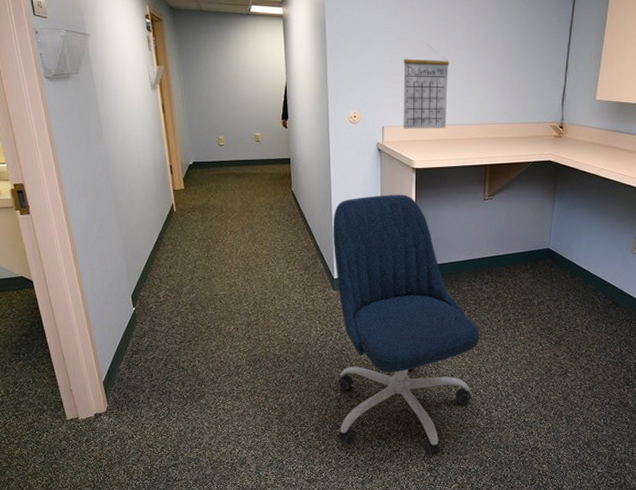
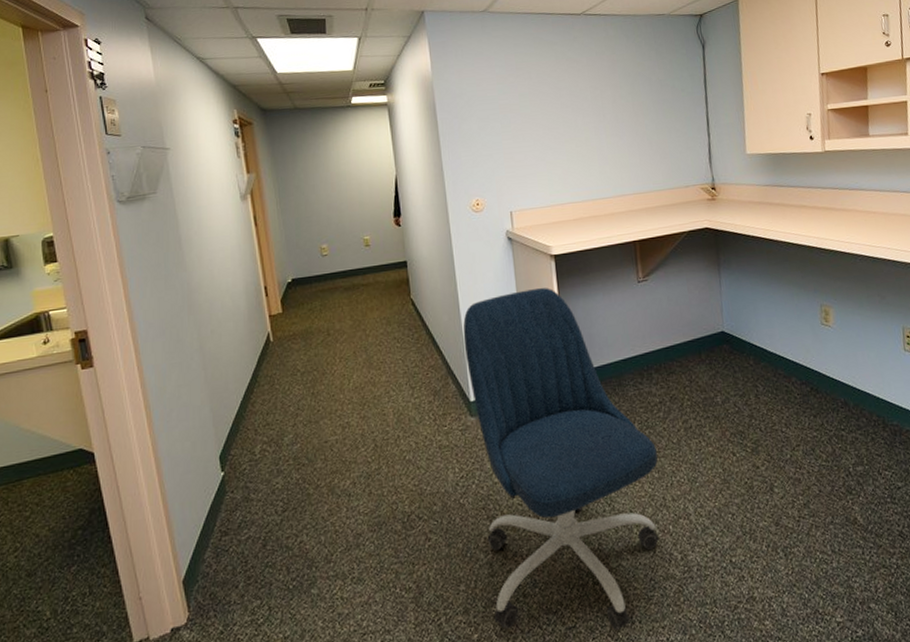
calendar: present [403,43,449,129] -> none [526,115,583,212]

